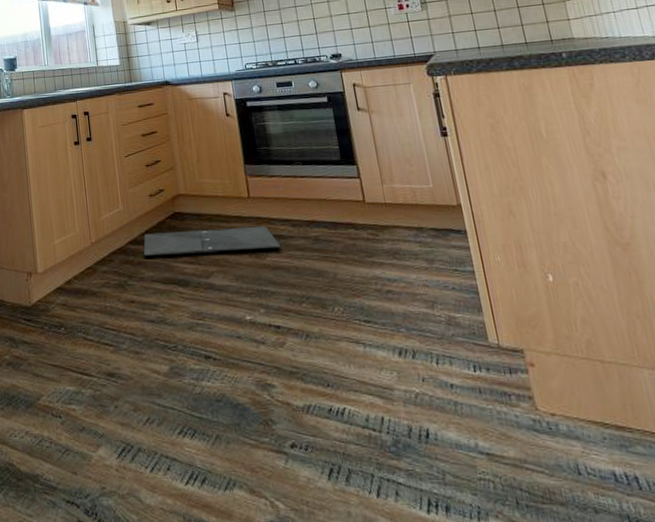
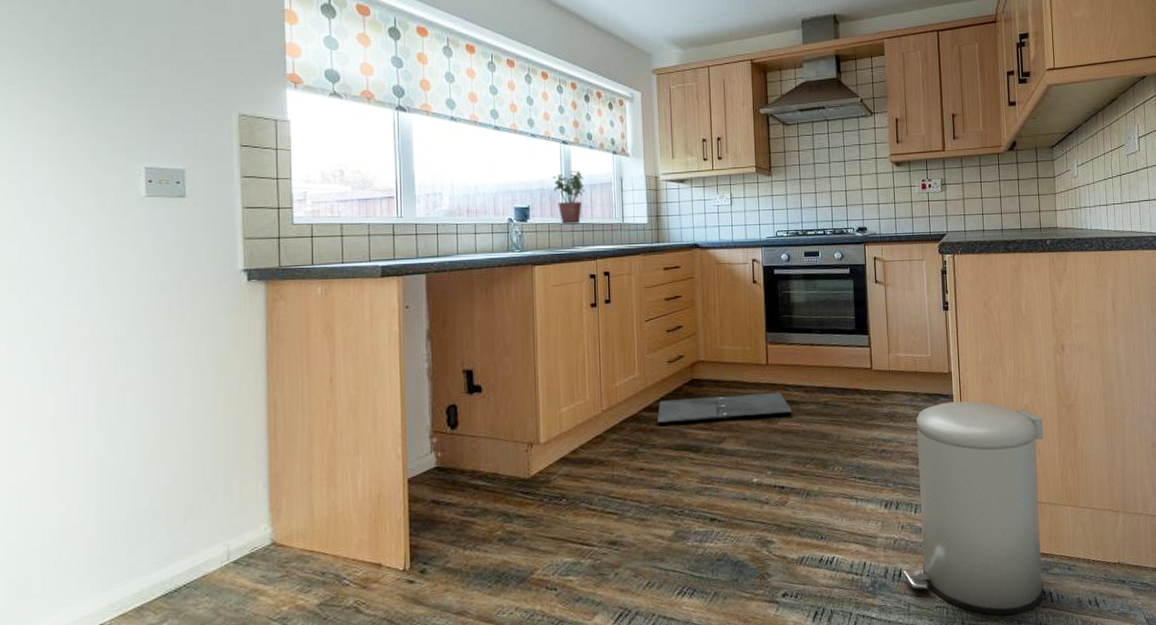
potted plant: none [33,22,62,72] -> present [552,170,585,225]
pedal bin: none [424,237,626,501] -> present [902,401,1044,616]

